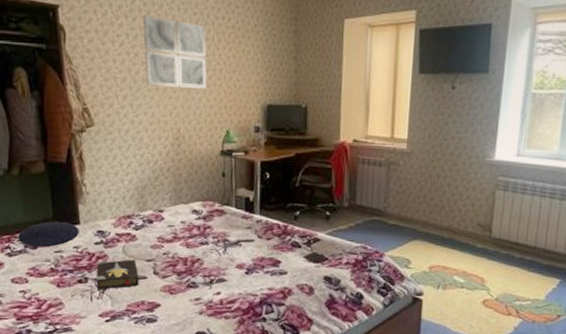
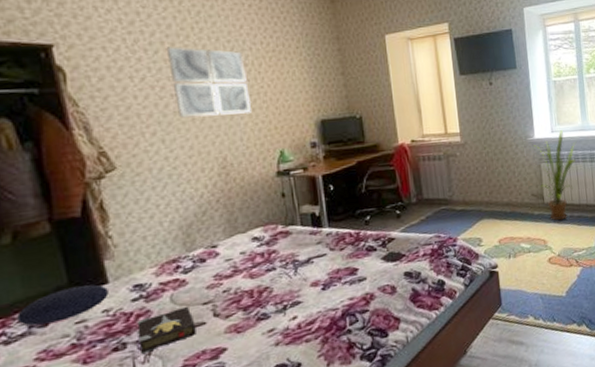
house plant: none [490,155,547,261] -> present [533,130,577,221]

